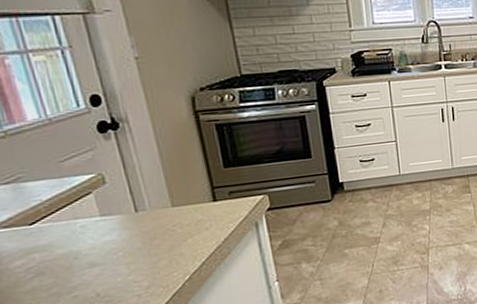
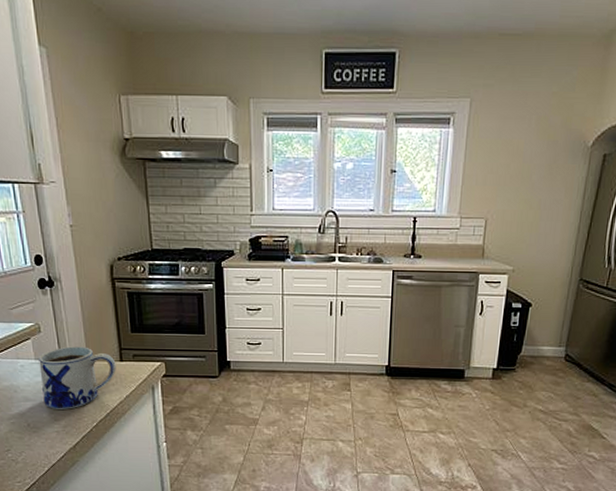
mug: none [105,191,210,270] -> present [39,346,116,409]

